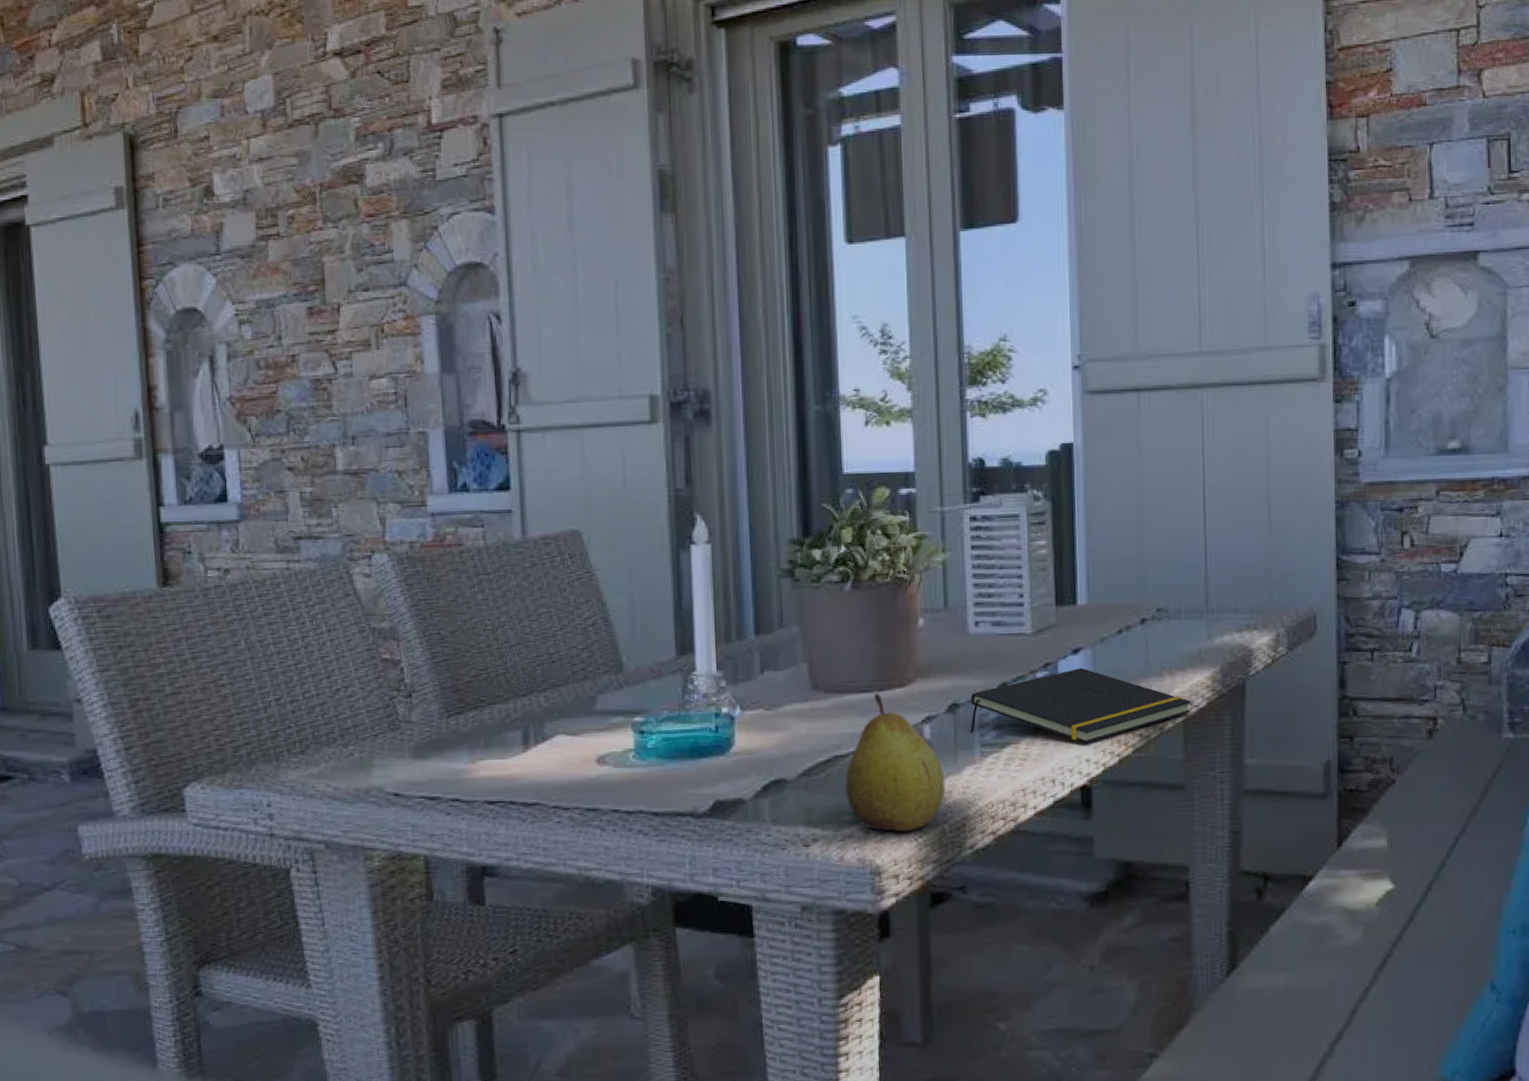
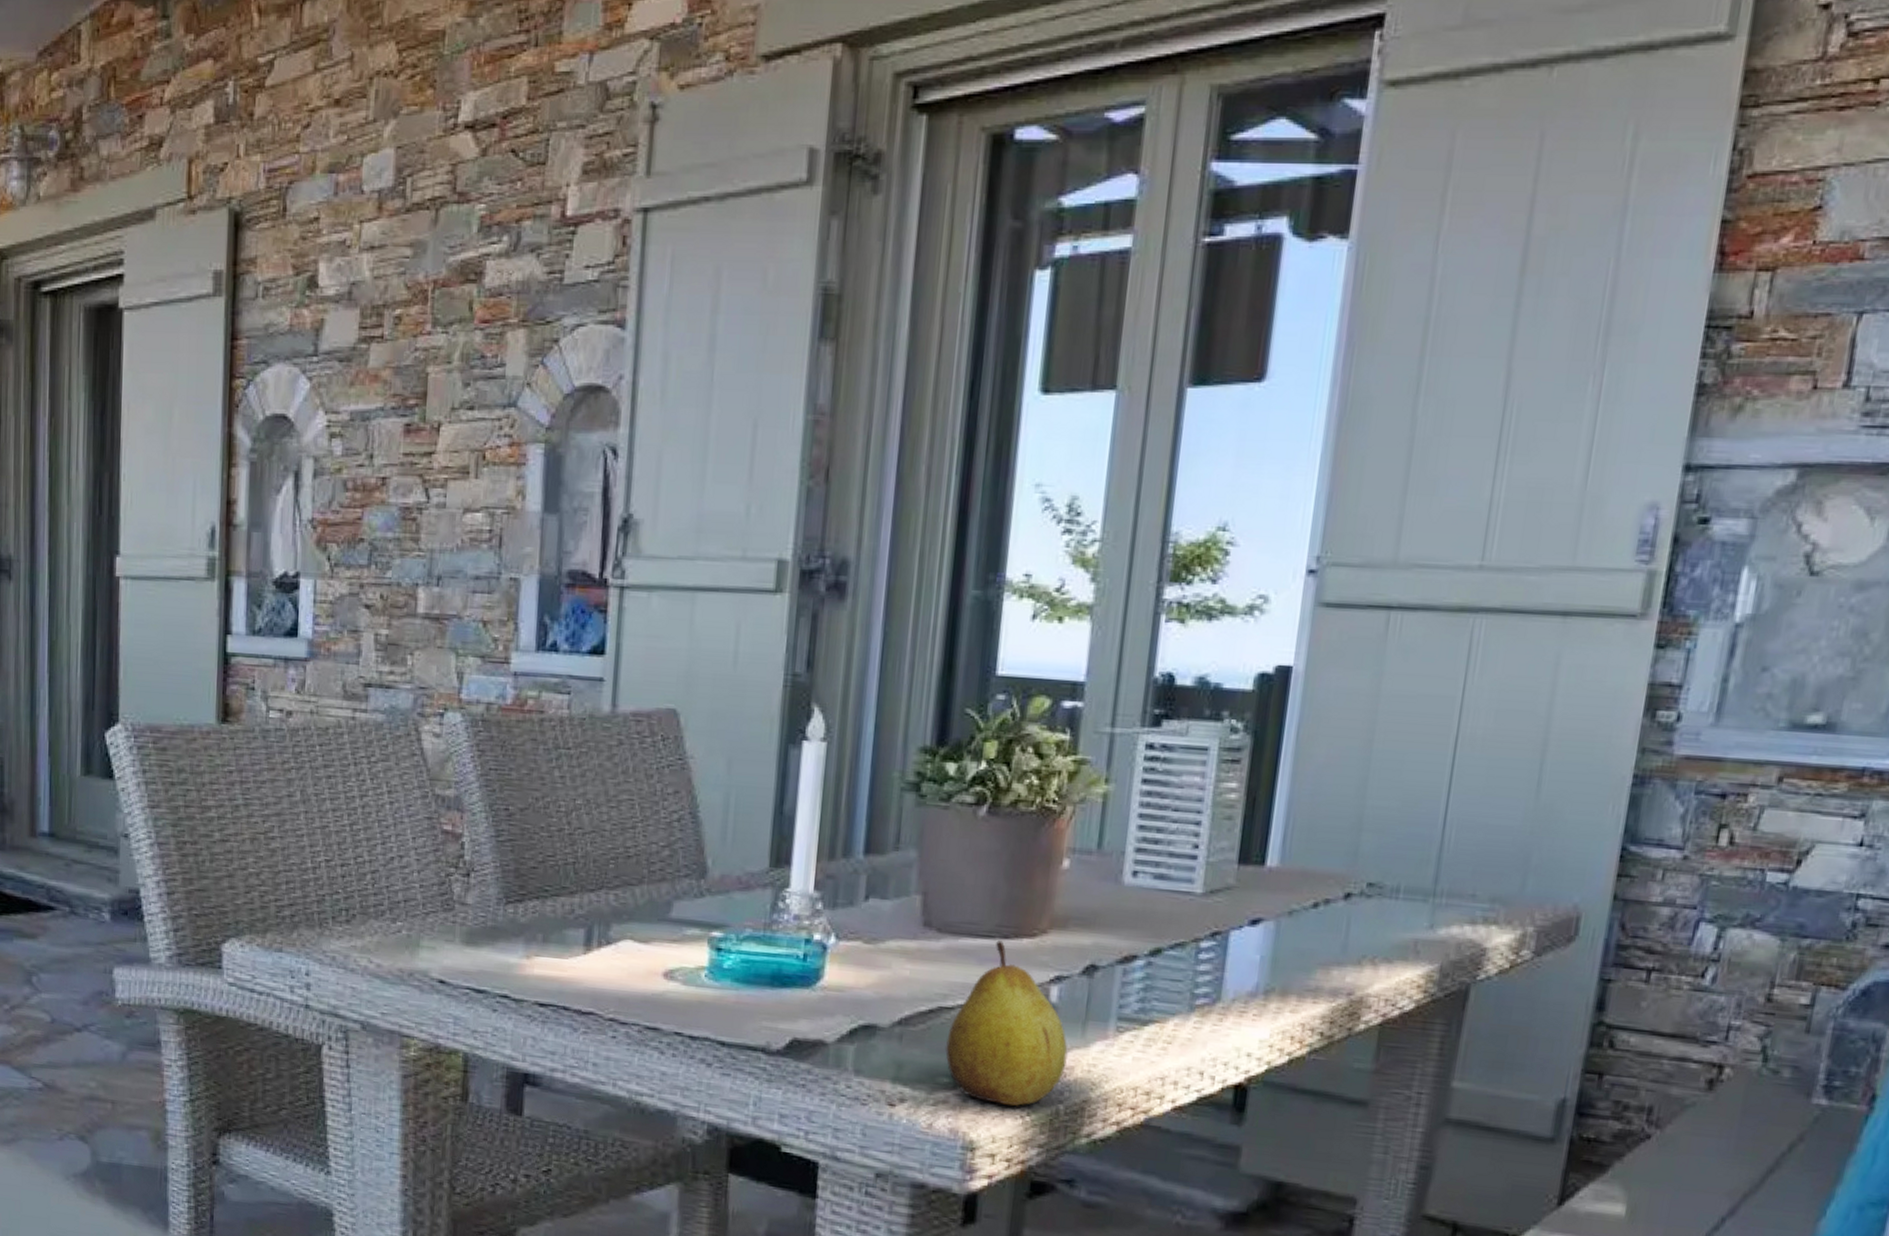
notepad: present [969,667,1191,743] -> none [1106,942,1394,1034]

